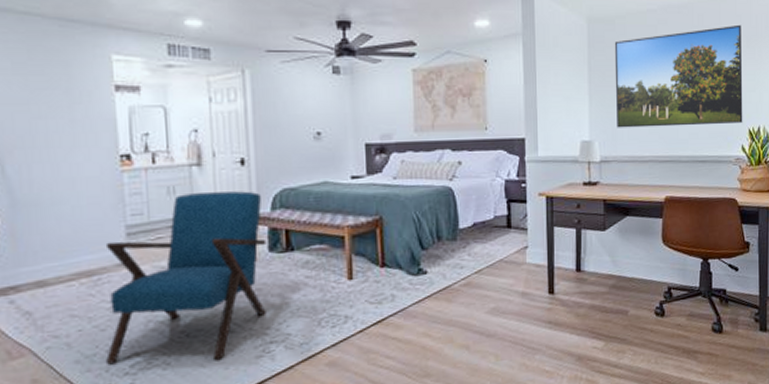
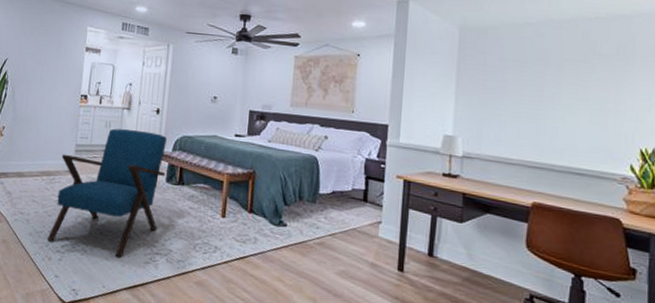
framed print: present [614,24,743,128] -> none [483,43,635,142]

